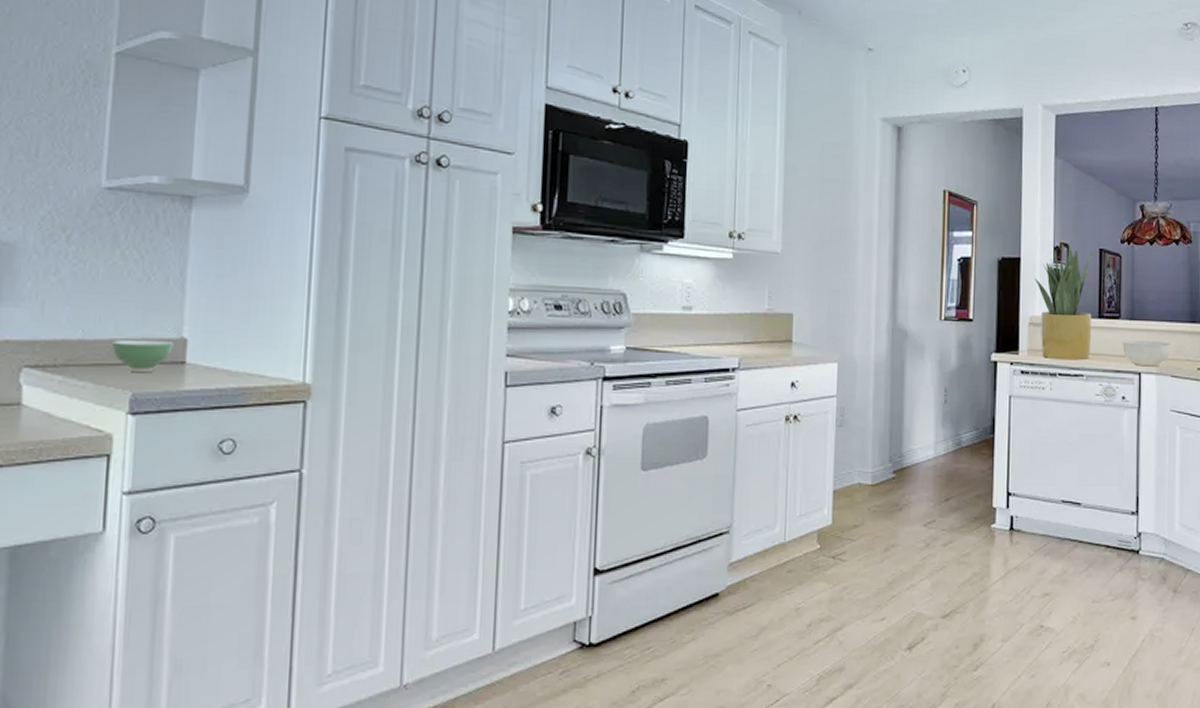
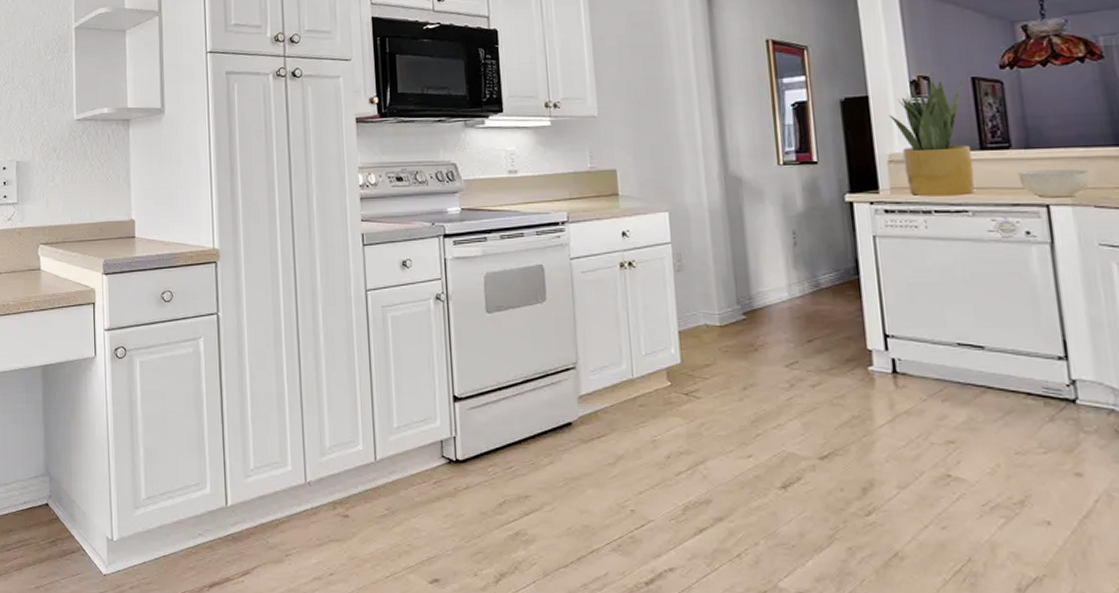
bowl: present [111,339,174,373] -> none [89,221,127,246]

